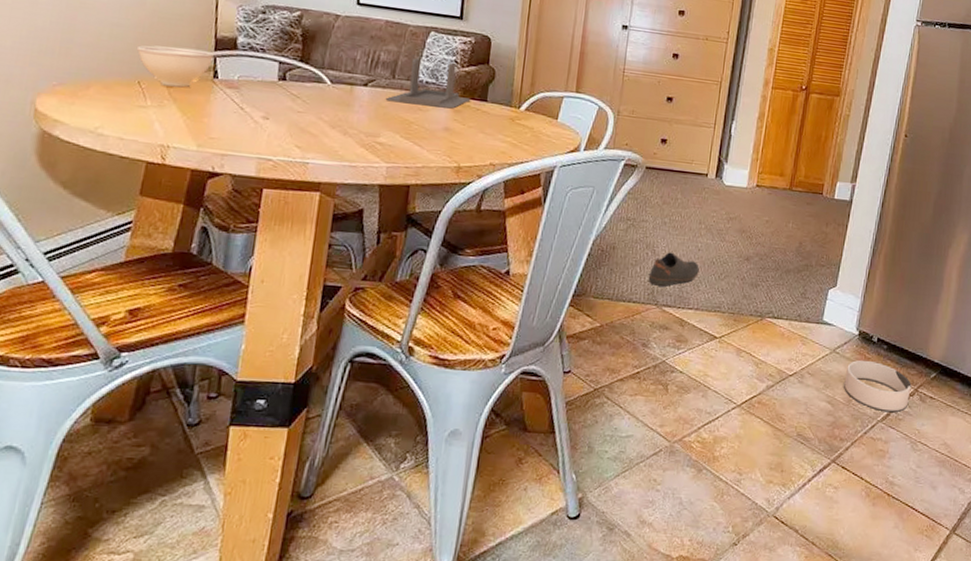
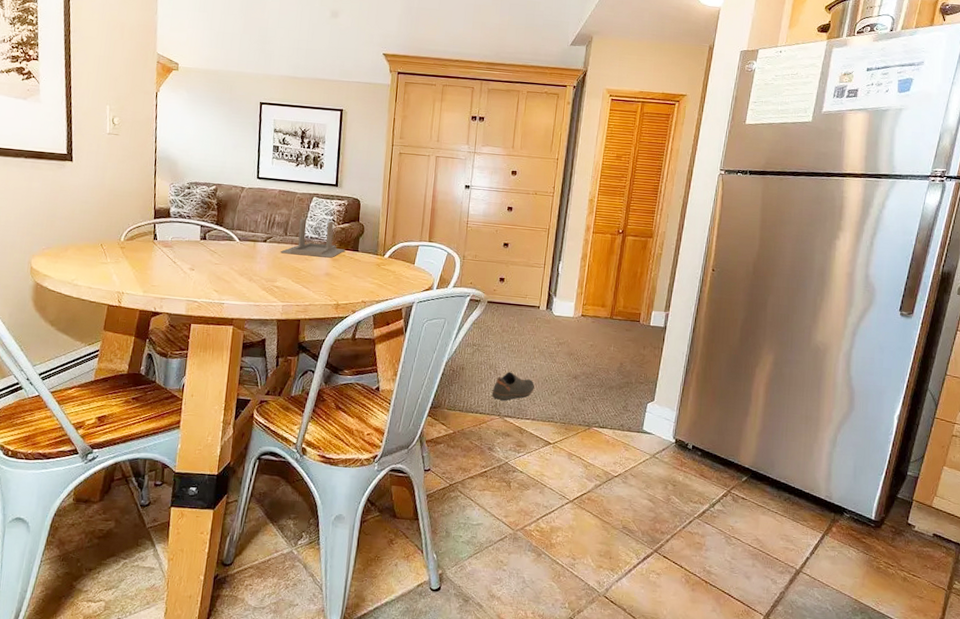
bowl: present [136,45,214,88] -> none [99,216,154,248]
pet bowl: present [844,360,912,413] -> none [663,464,725,511]

